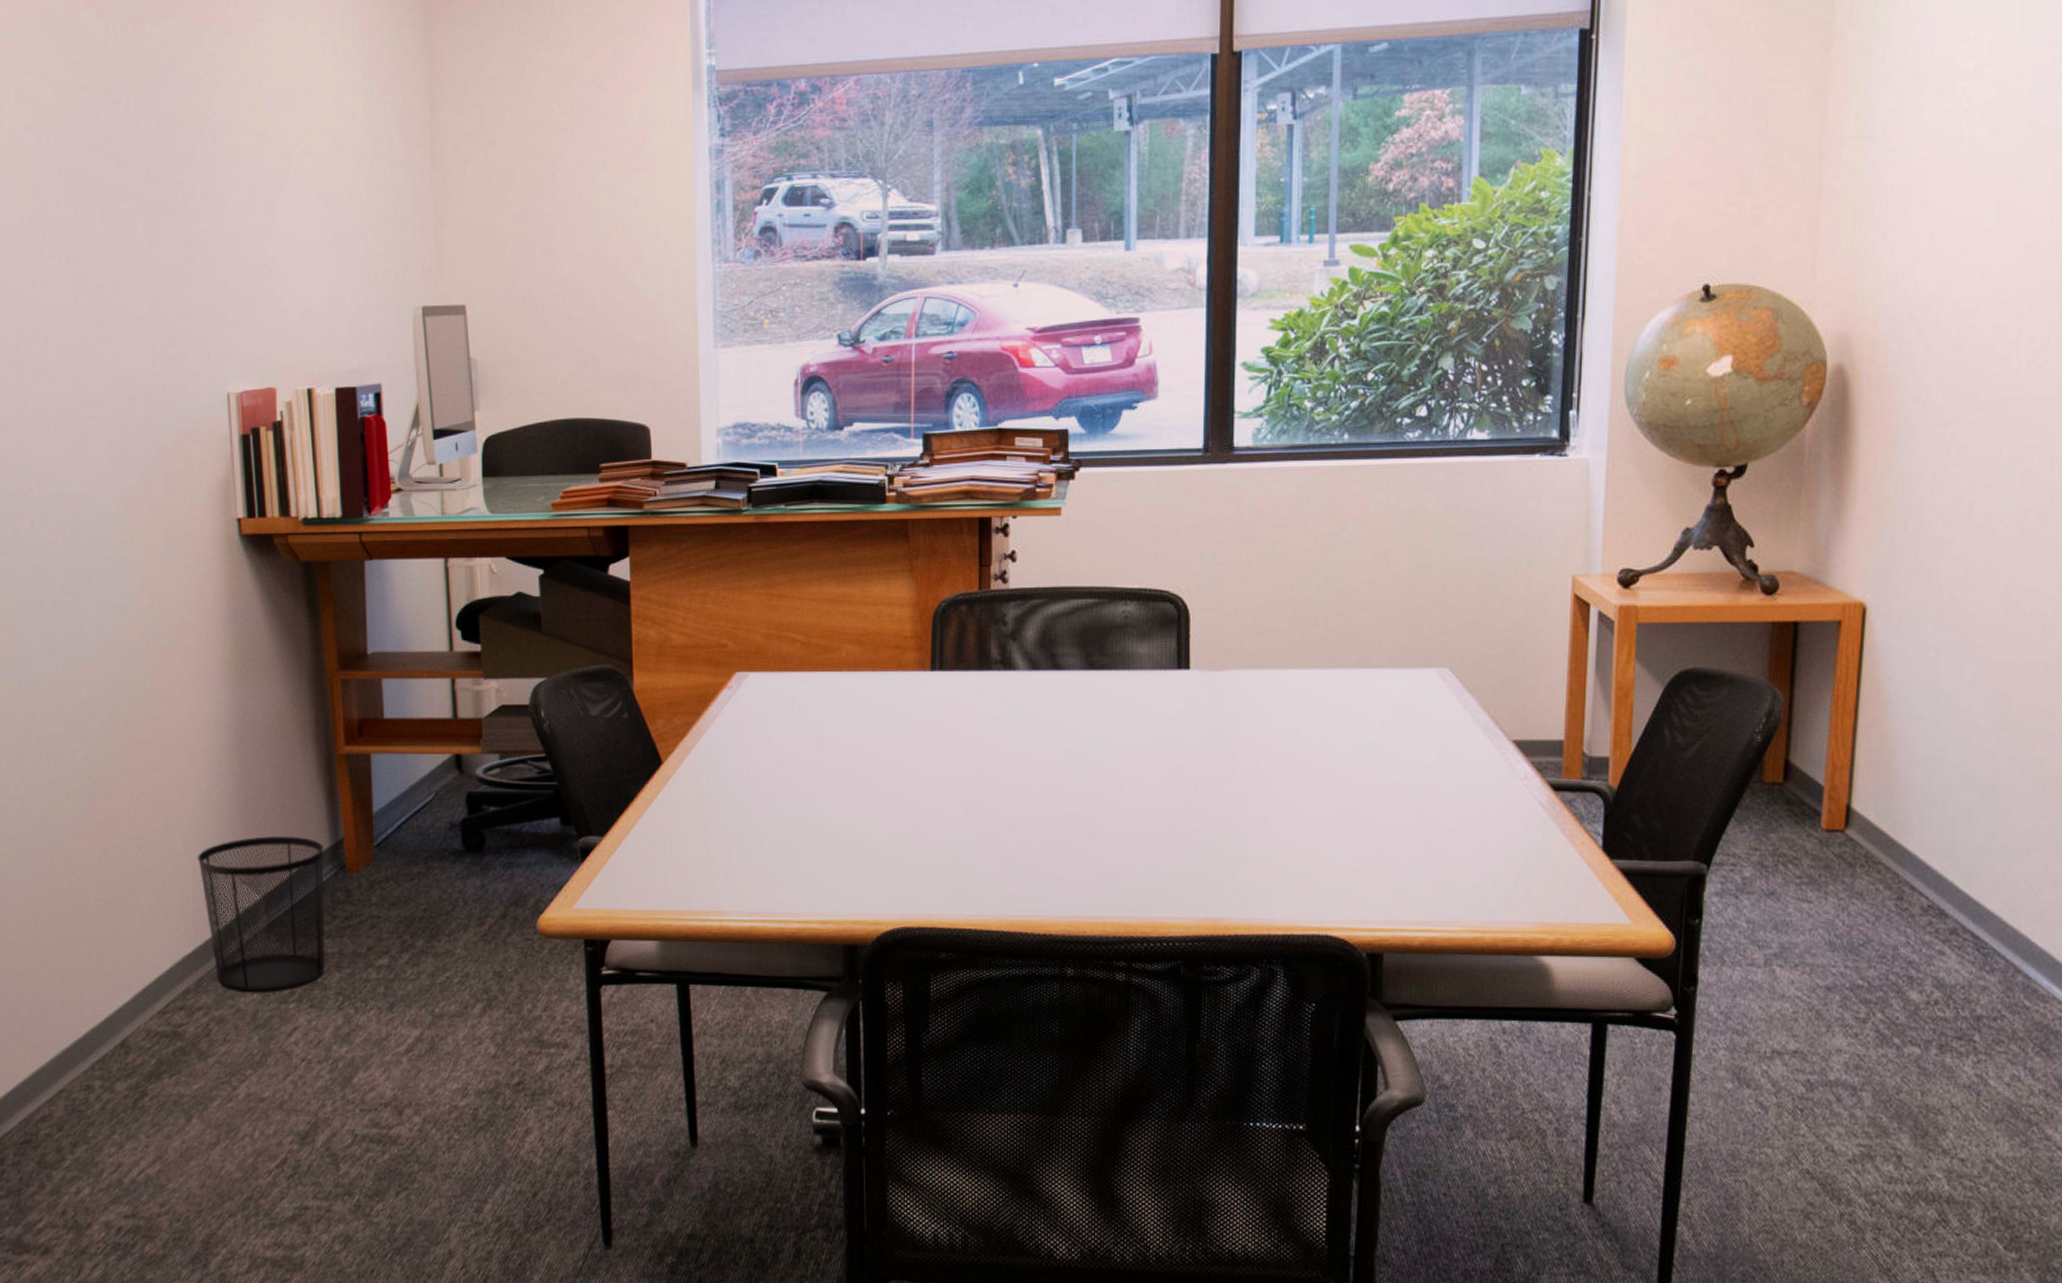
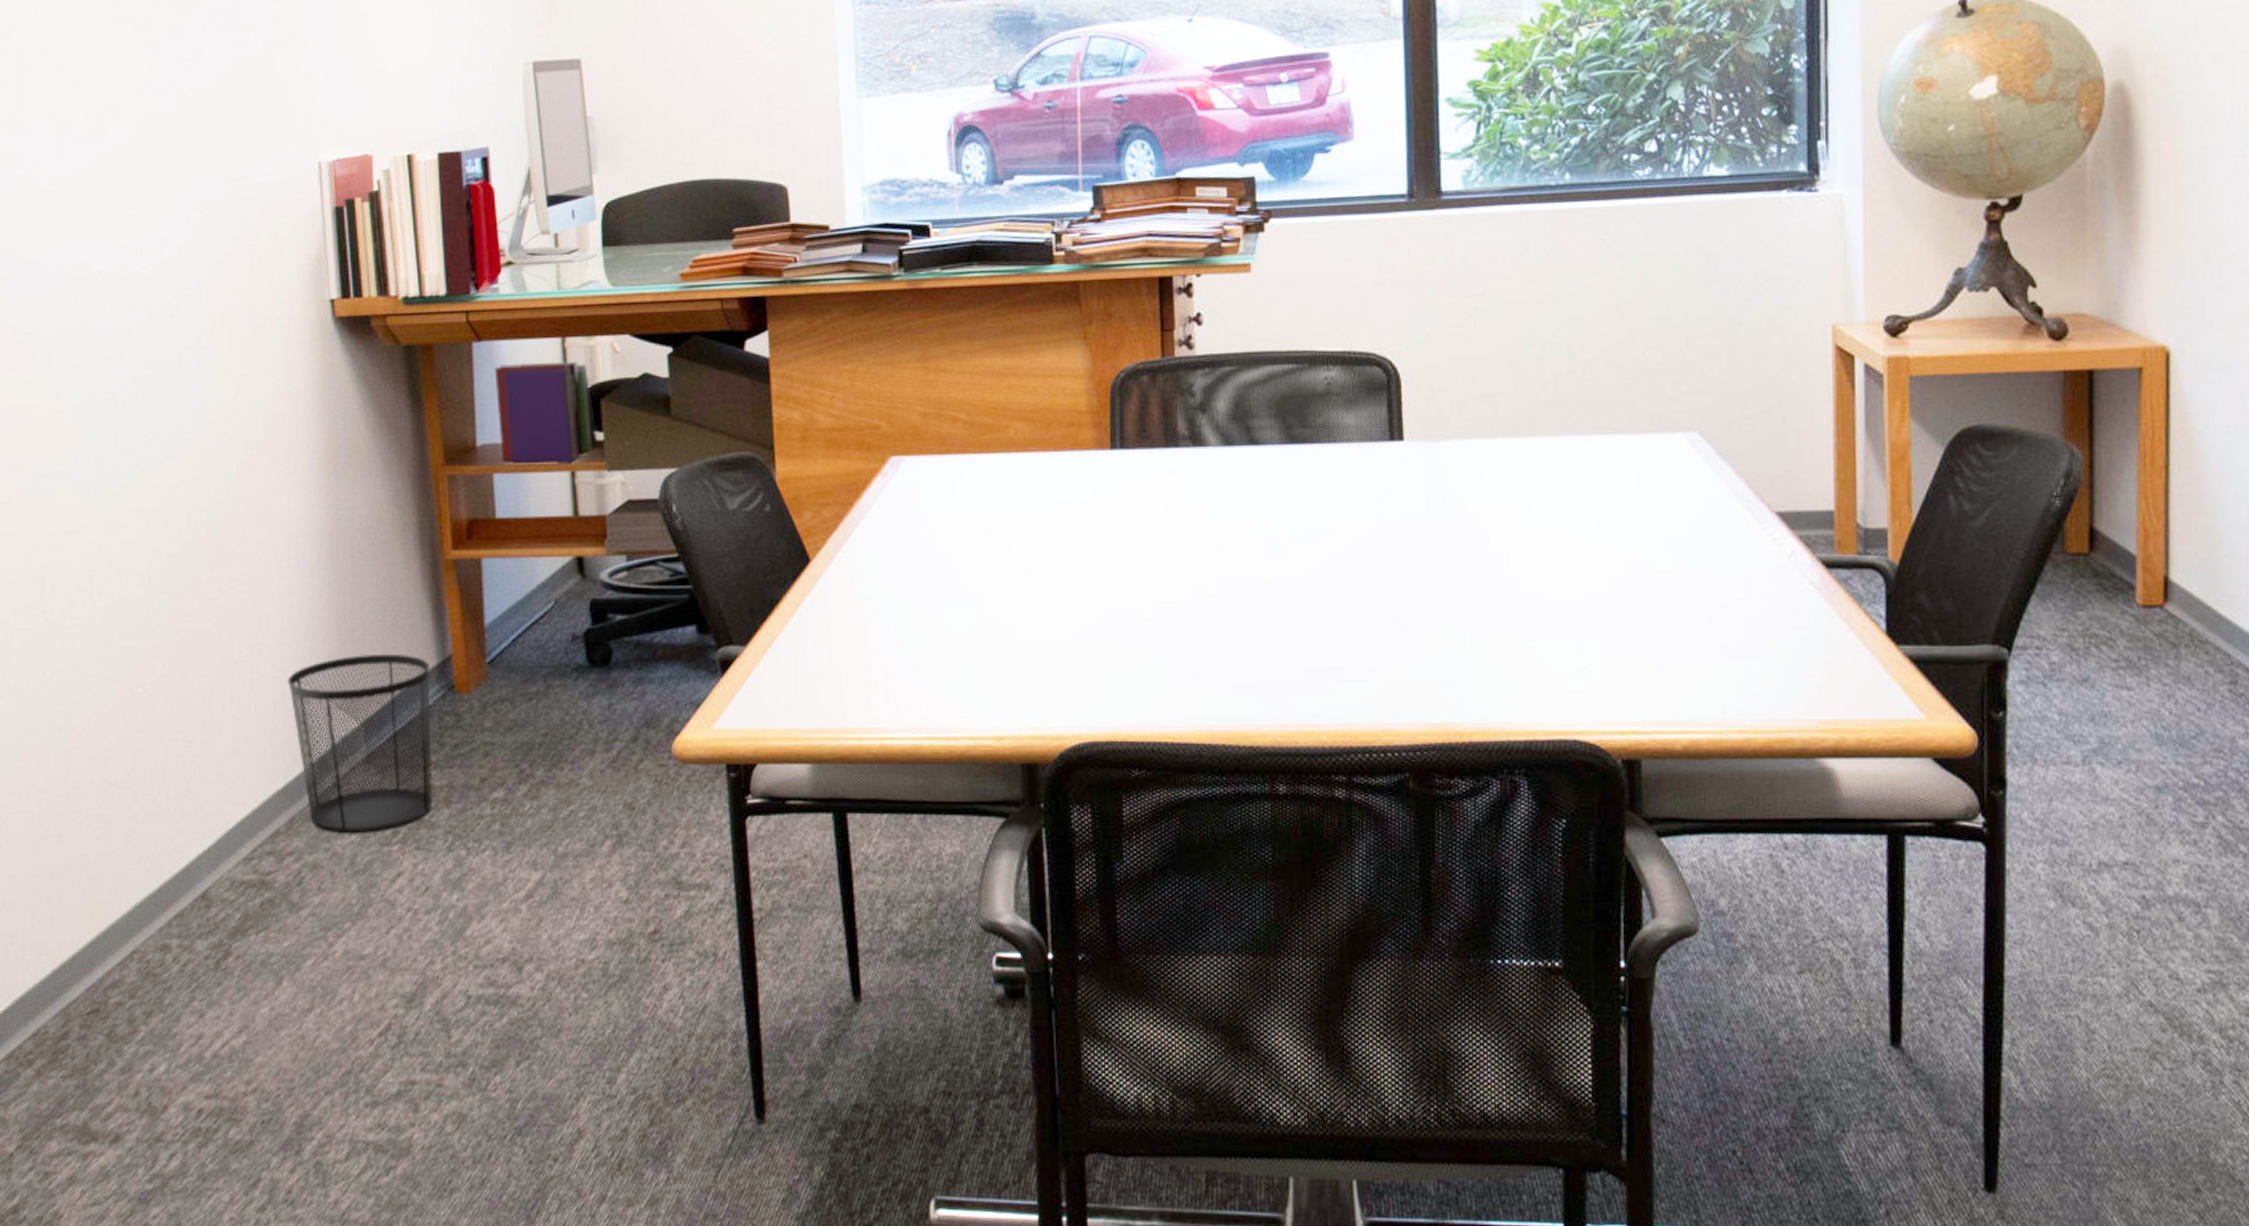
books: none [384,579,476,671] -> present [494,361,598,465]

